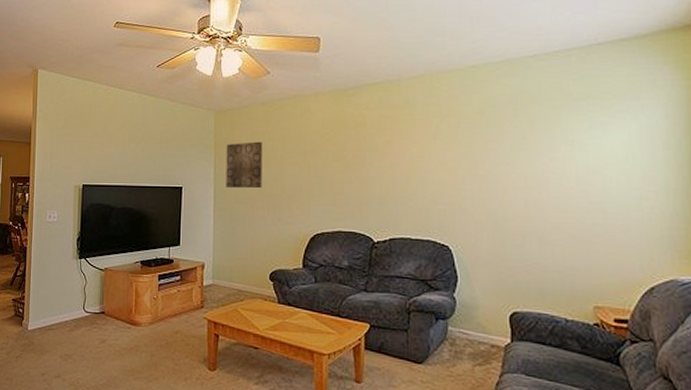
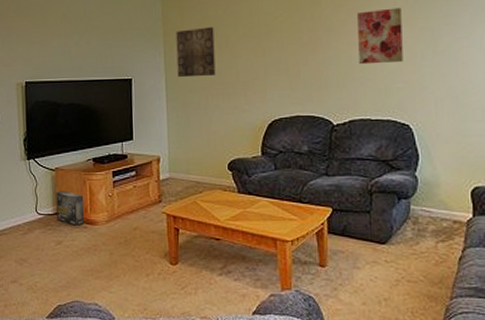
box: none [103,290,130,326] -> present [56,190,84,226]
wall art: none [401,132,444,185] -> present [357,7,403,65]

